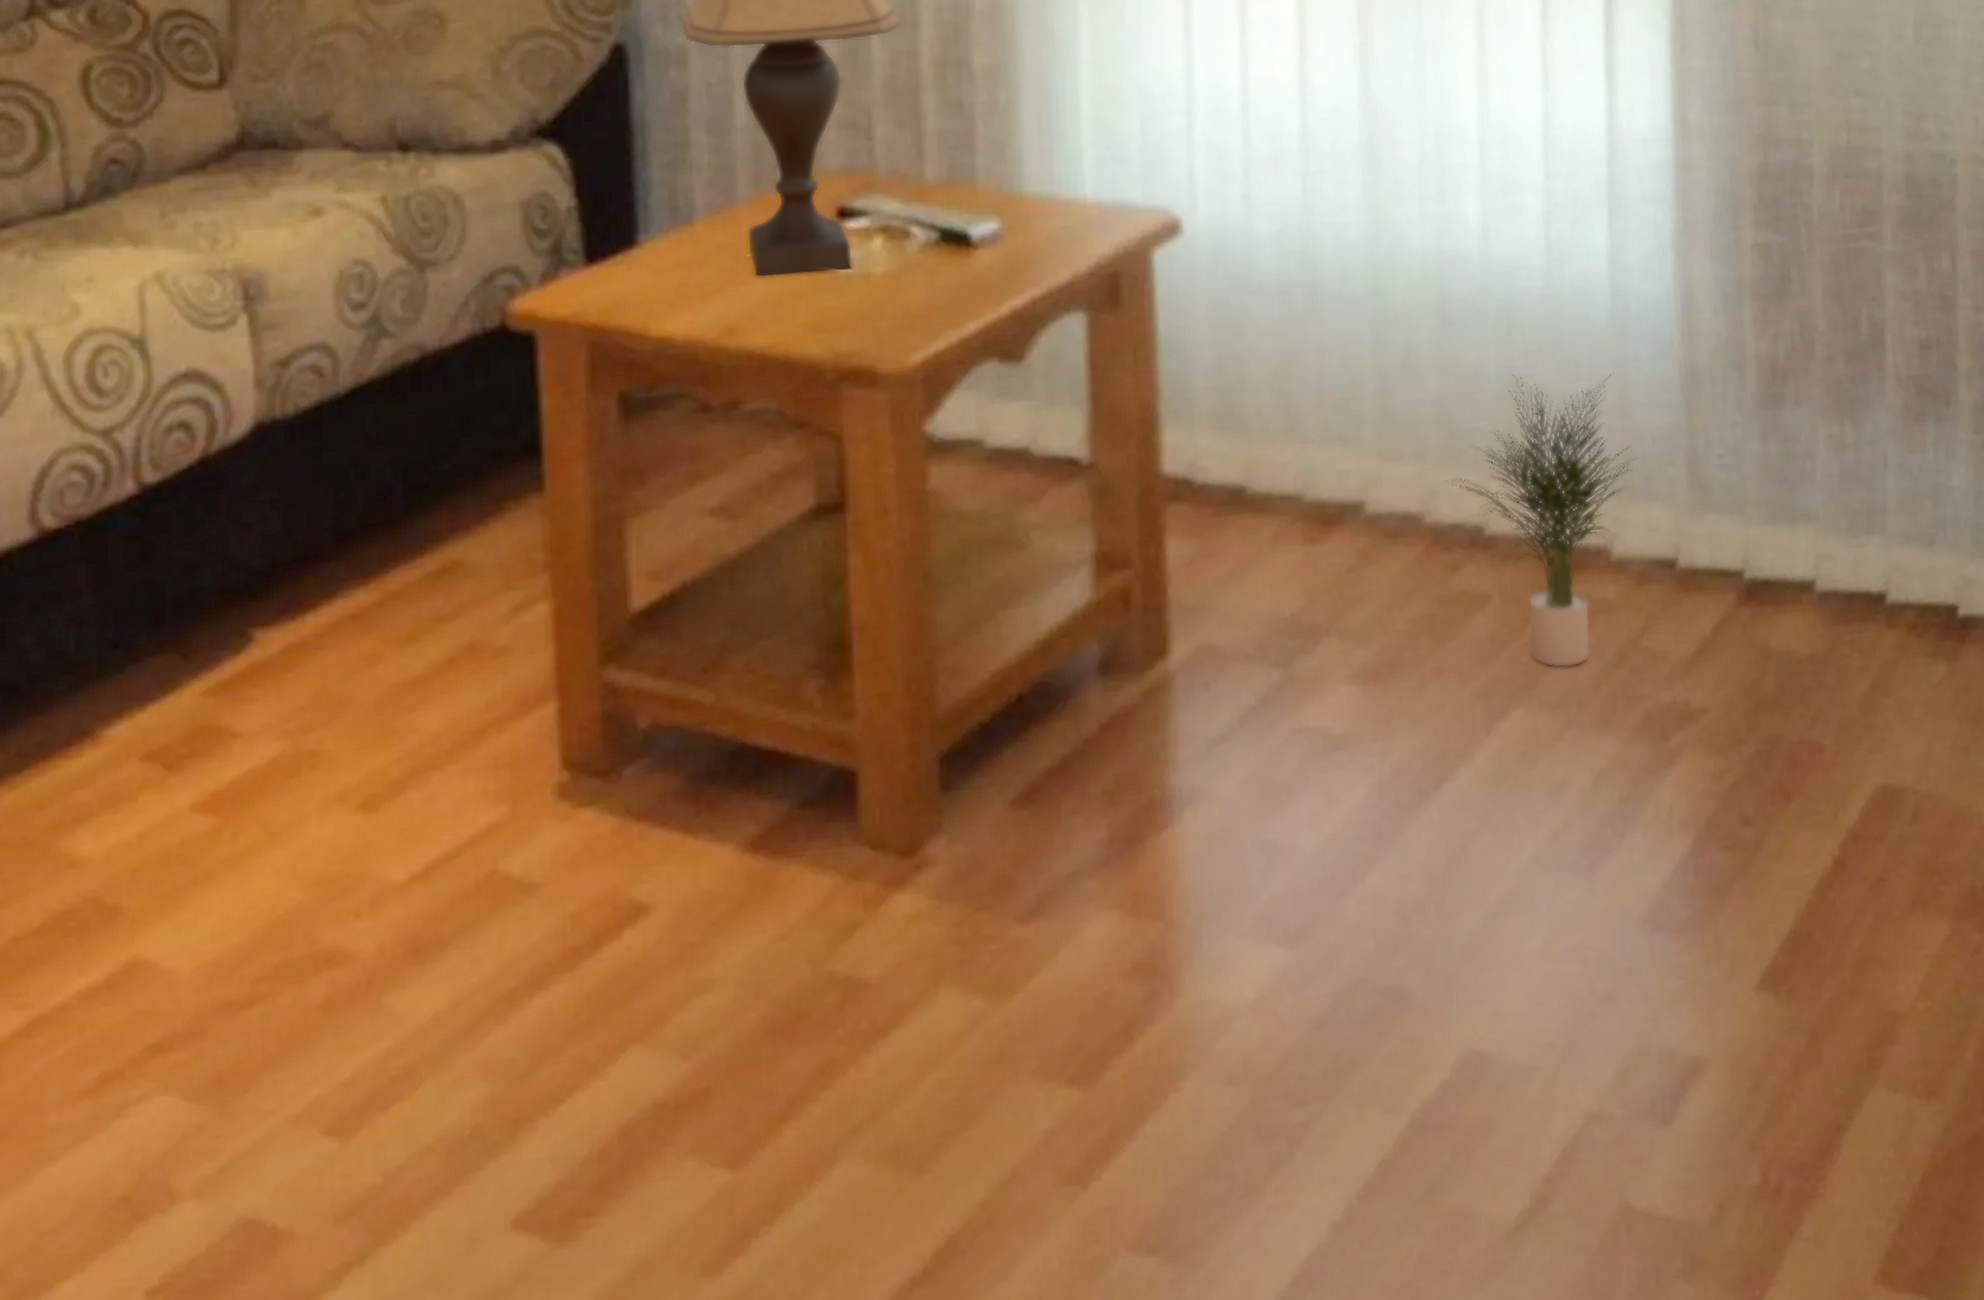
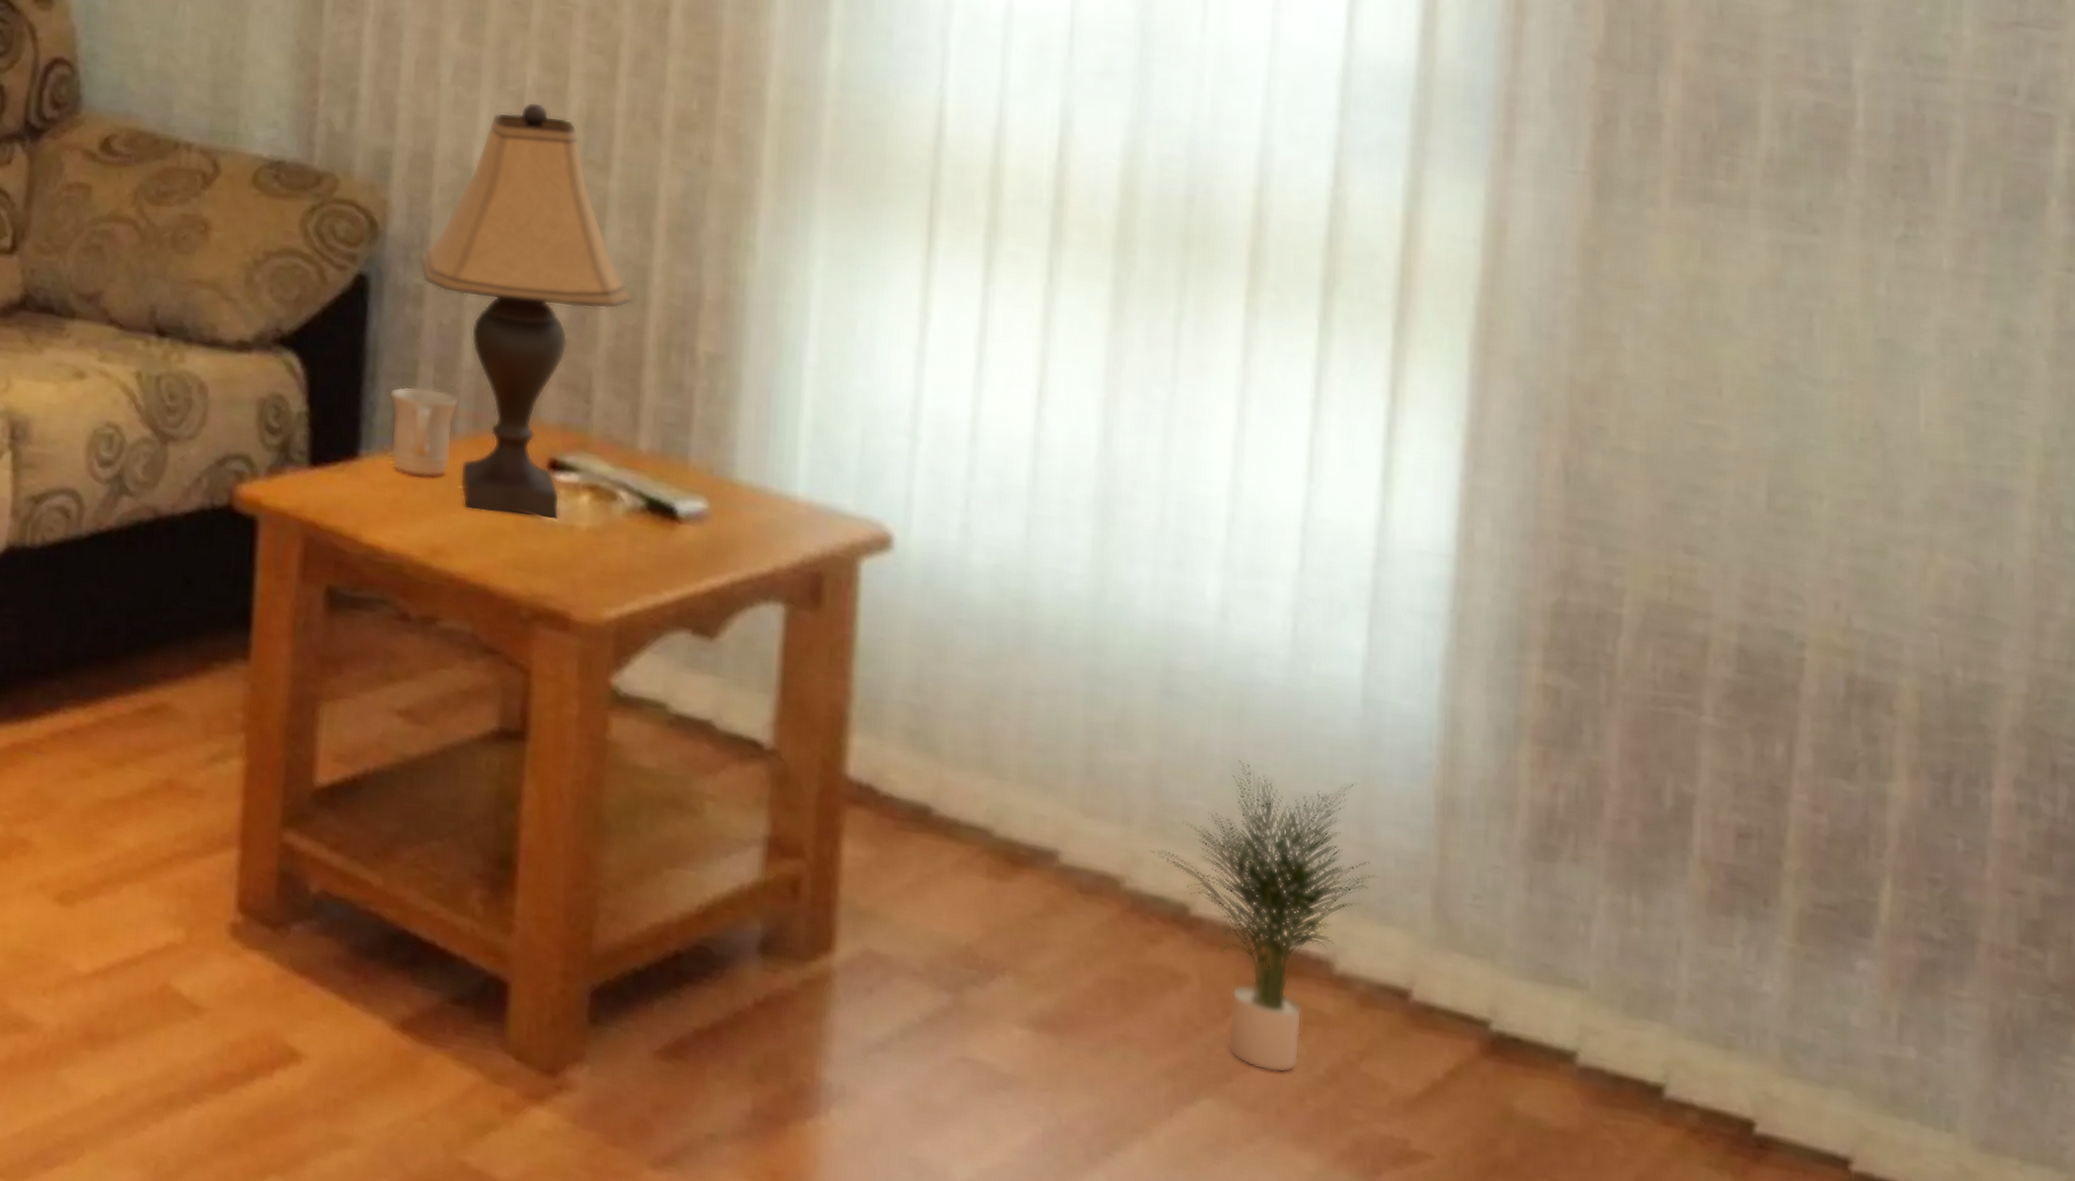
mug: none [663,155,738,255] -> present [389,386,460,479]

